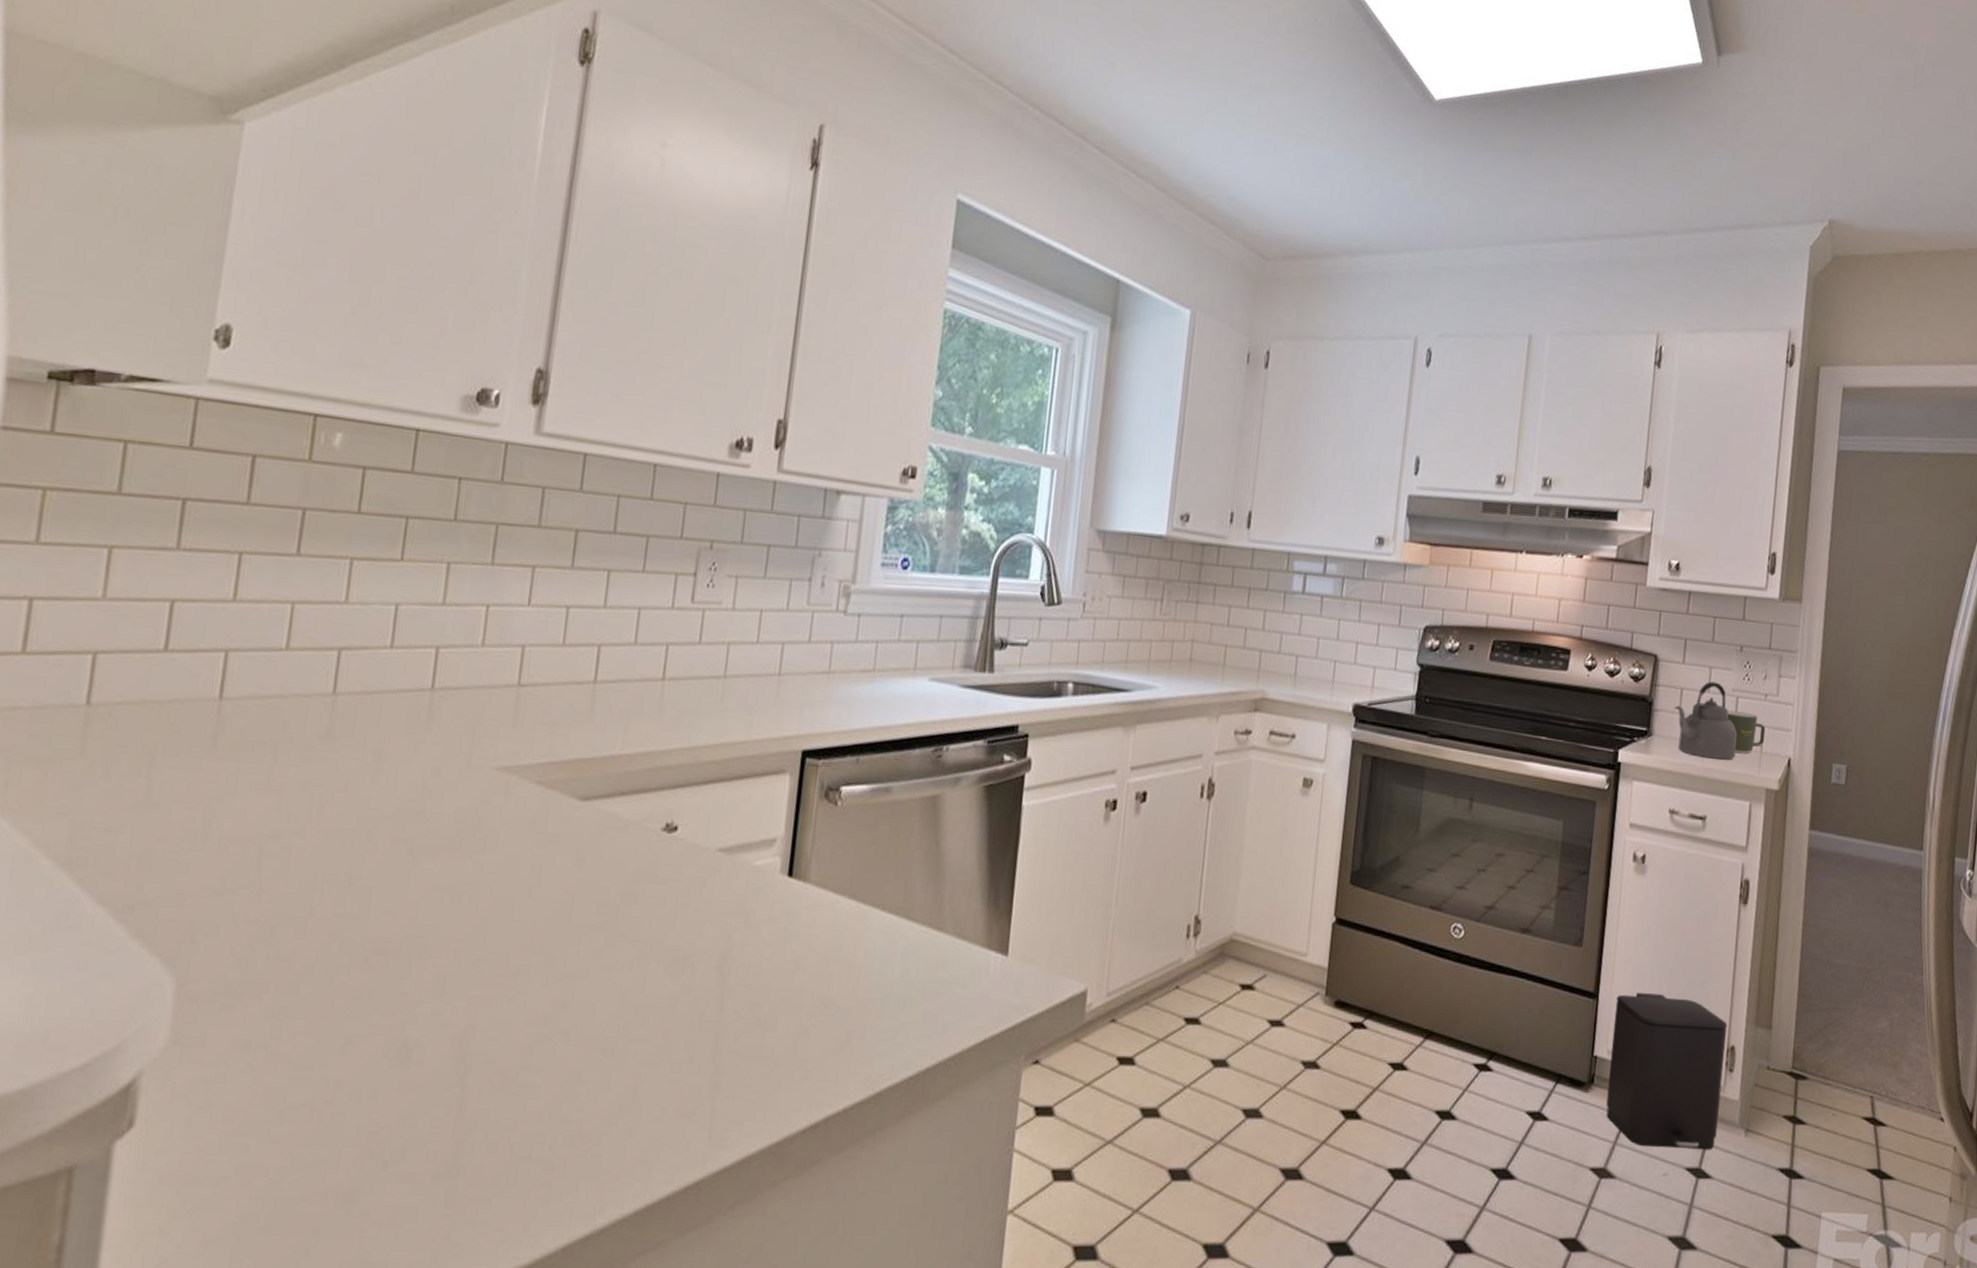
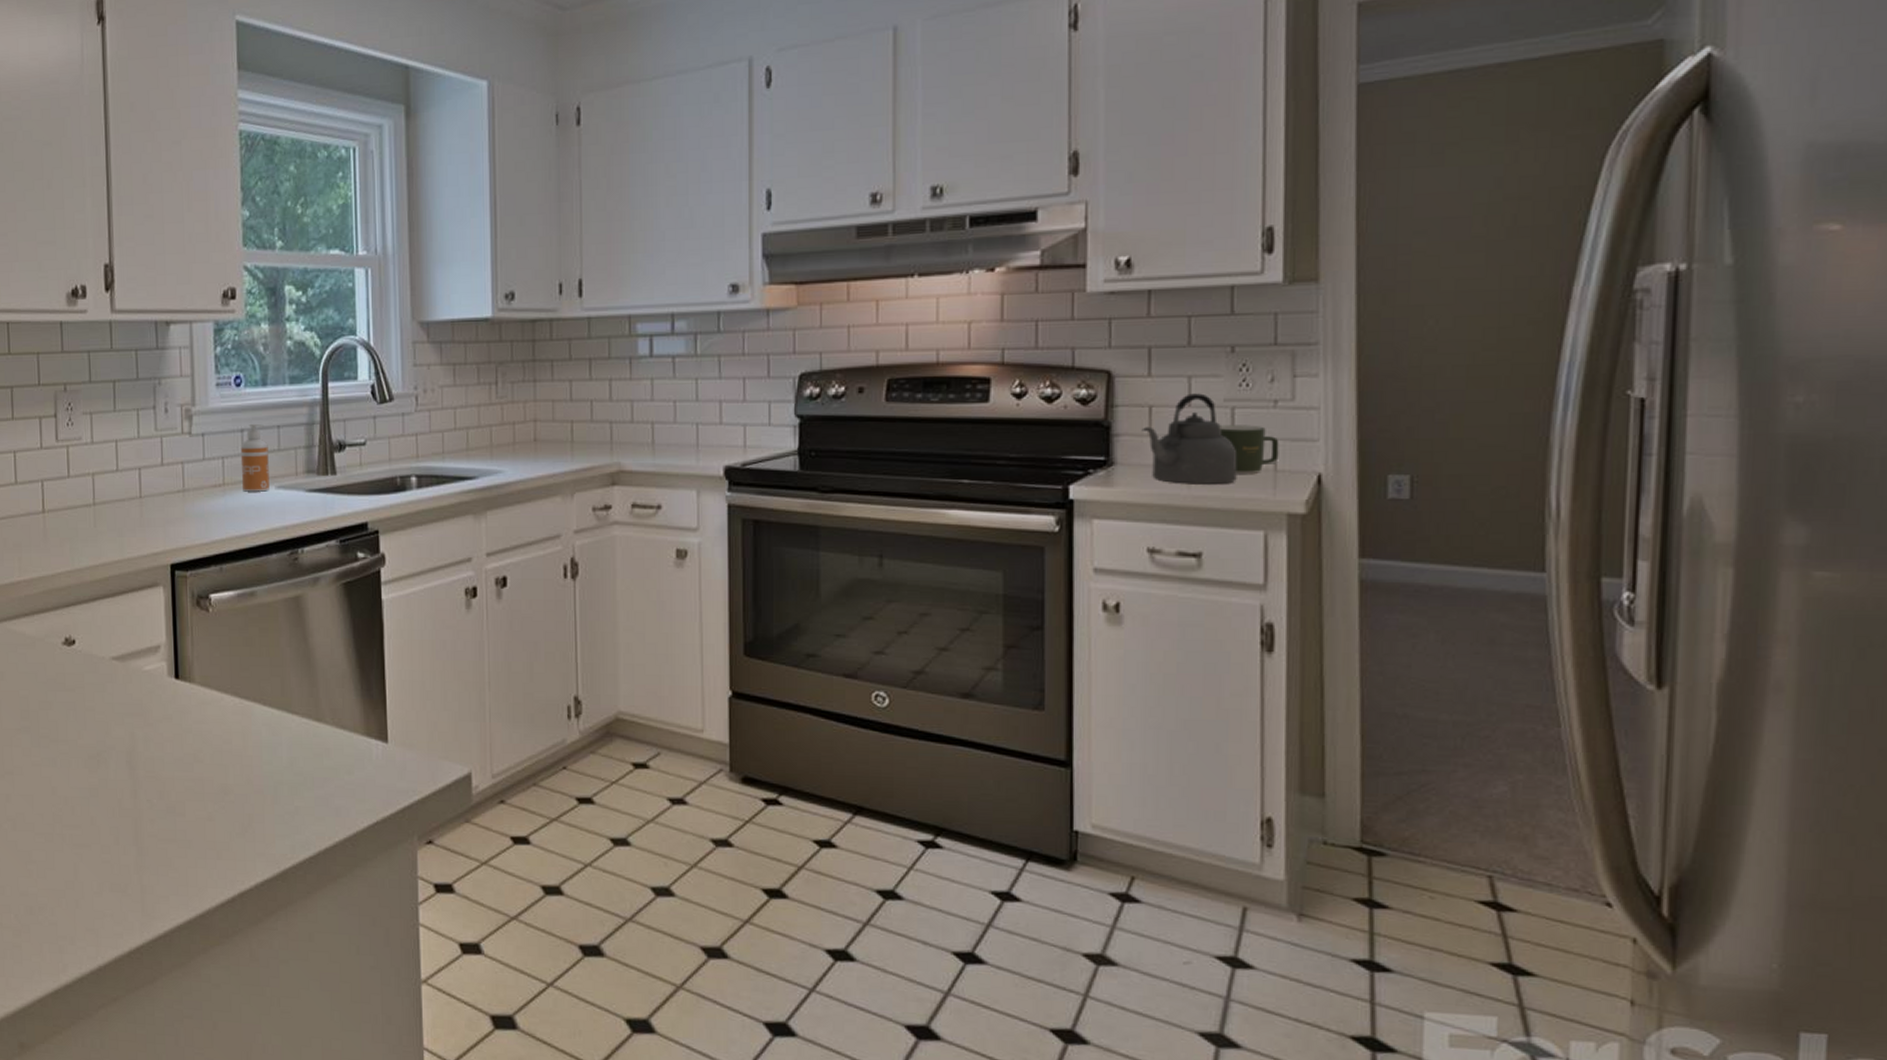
soap dispenser: none [893,609,928,683] -> present [240,423,270,492]
pedal bin: present [1606,993,1728,1149] -> none [1096,760,1259,936]

